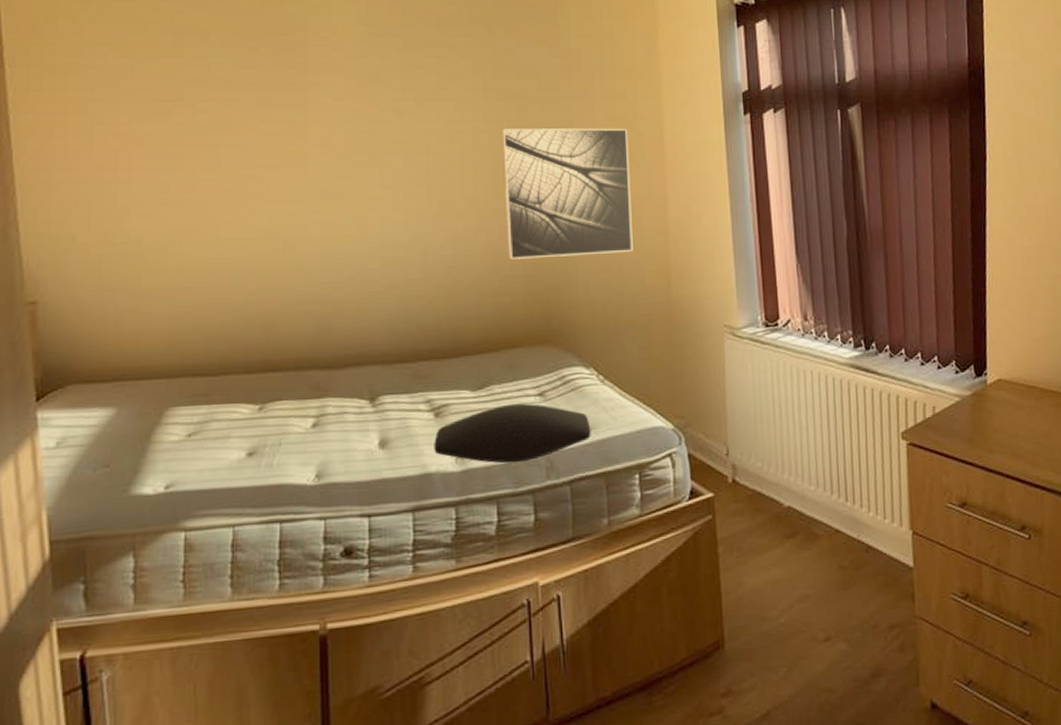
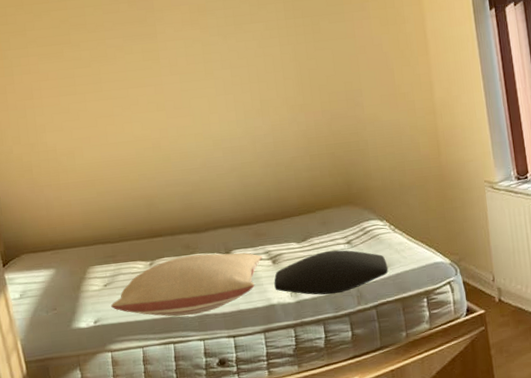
pillow: none [194,399,421,485] -> present [111,253,262,317]
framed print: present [501,128,633,260] -> none [300,31,409,142]

